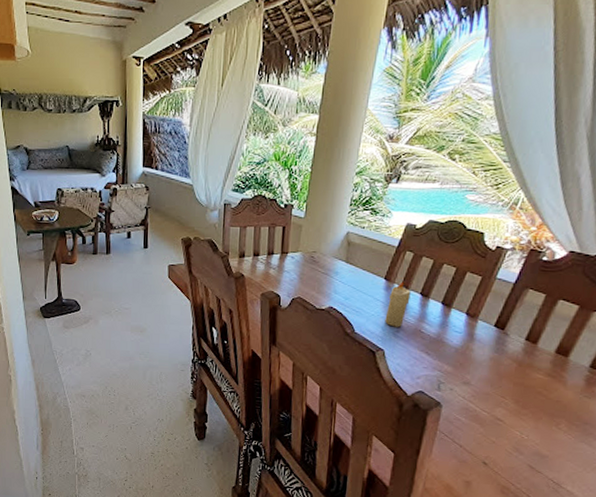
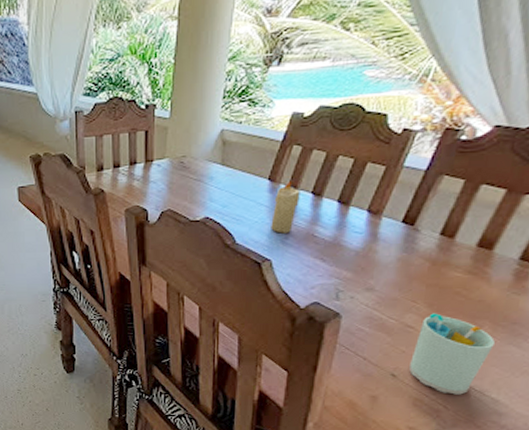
cup: none [498,409,570,486] -> present [409,313,495,395]

